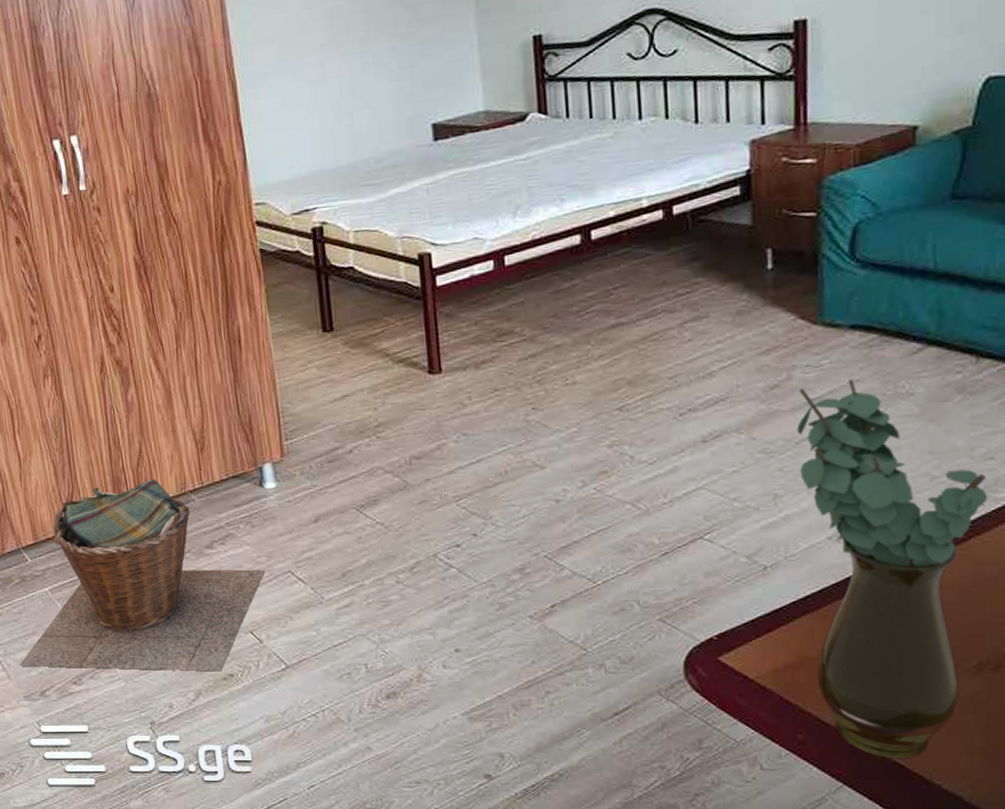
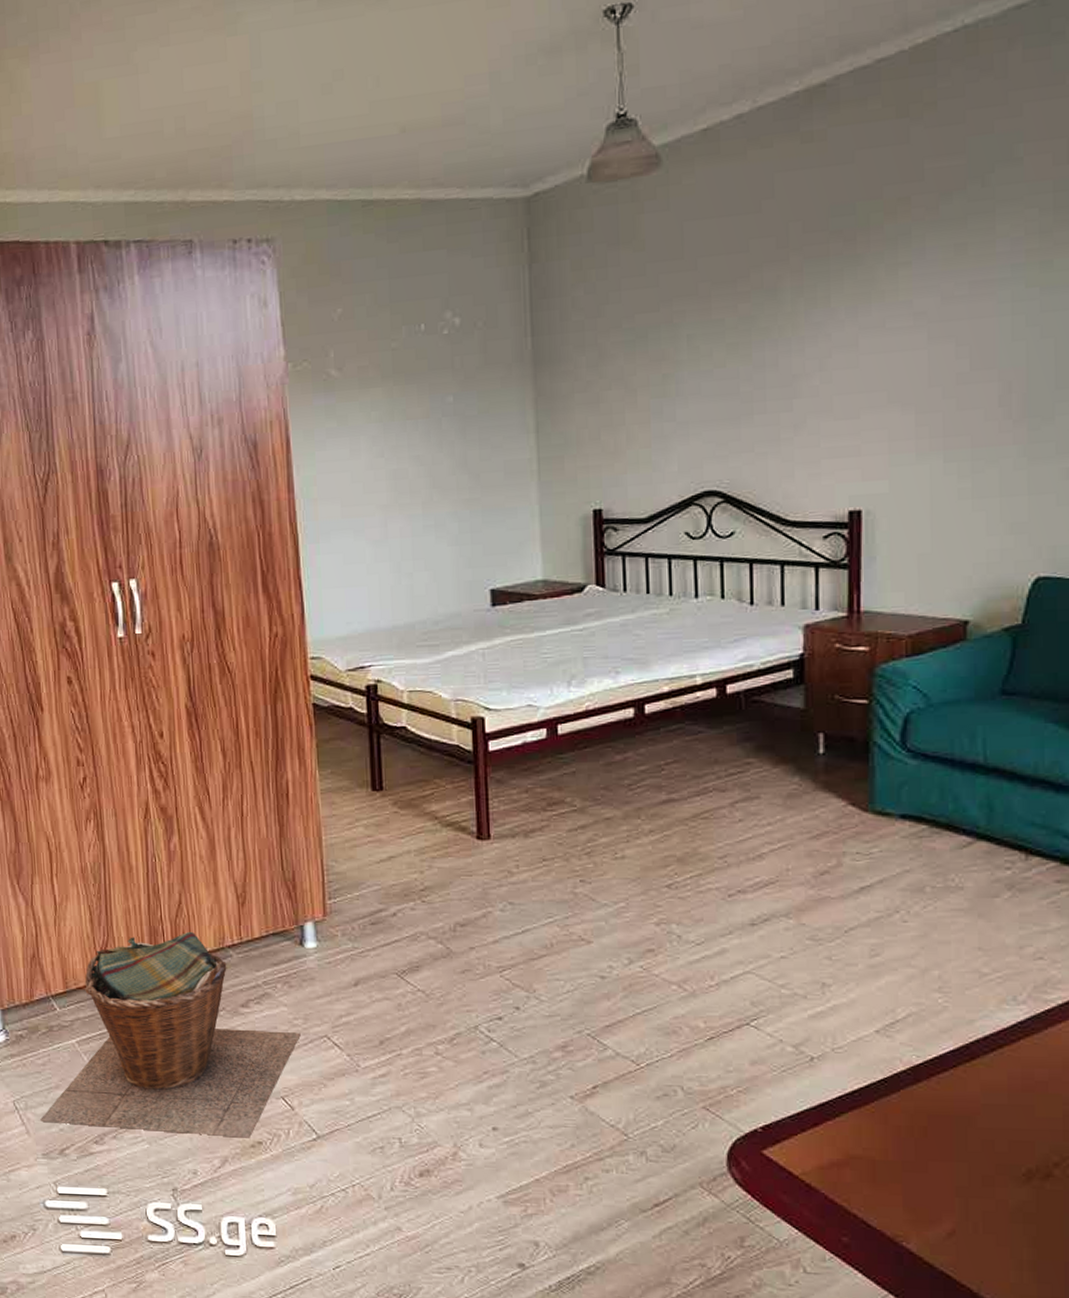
vase: present [797,378,988,759] -> none [846,869,1037,1269]

